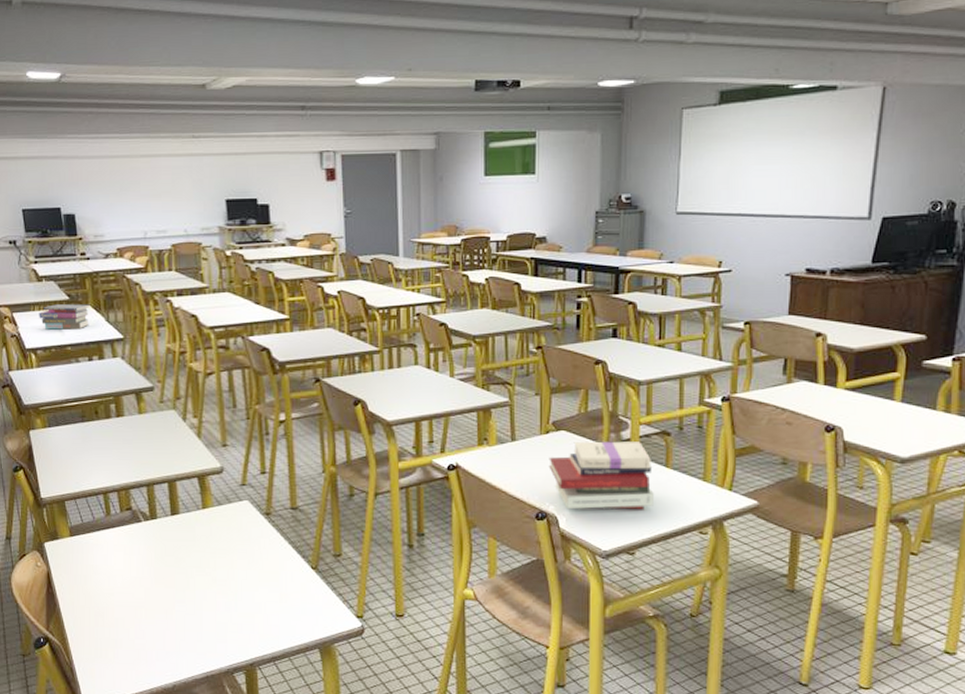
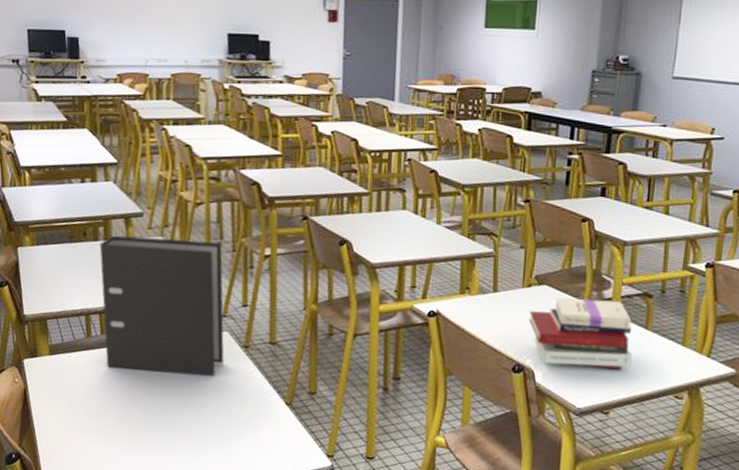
books: present [39,304,90,330] -> none [35,125,87,151]
binder: none [112,411,246,546] -> present [99,235,224,376]

